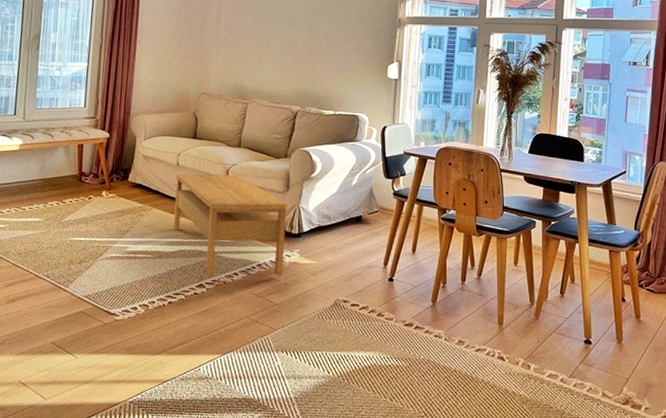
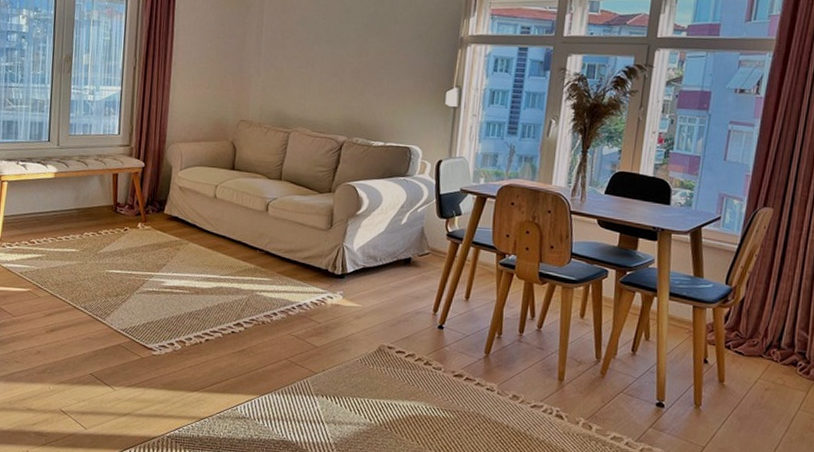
coffee table: present [173,174,287,279] -> none [210,207,330,318]

